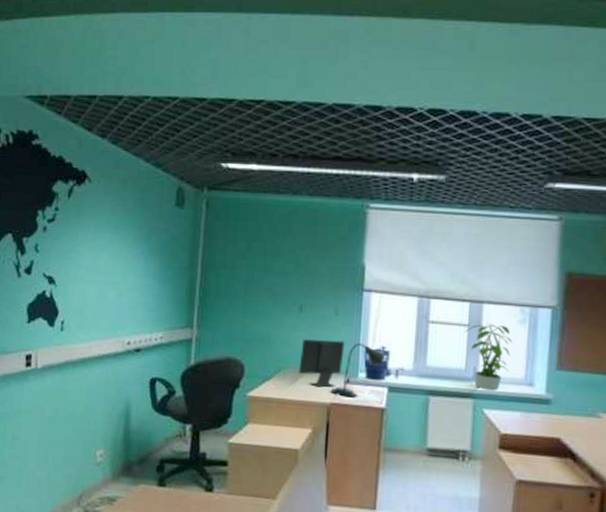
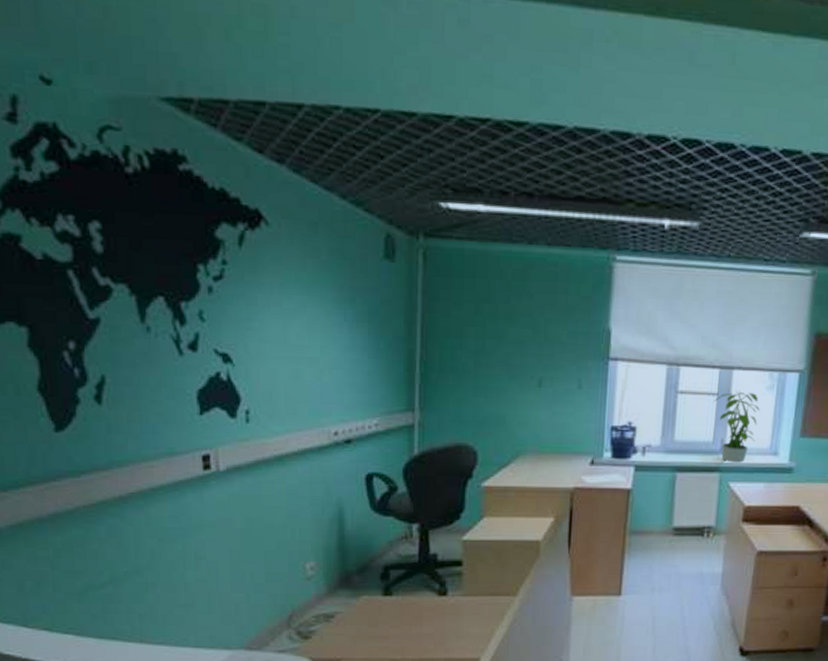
computer monitor: present [298,339,345,388] -> none [538,417,589,471]
desk lamp: present [330,343,385,398] -> none [574,419,631,480]

